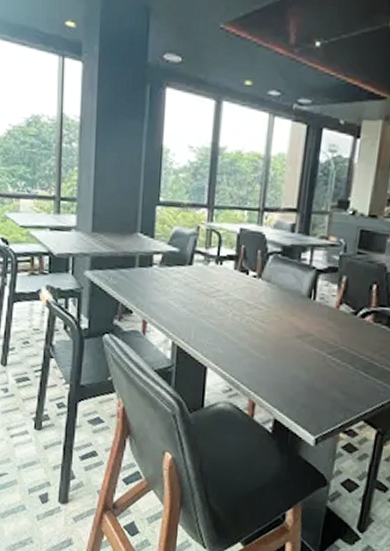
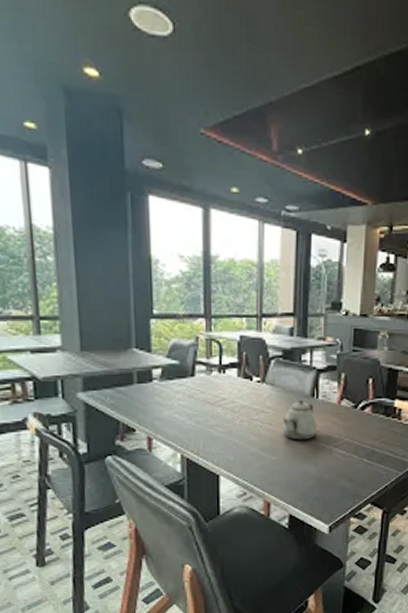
teapot: none [275,299,312,343] -> present [283,400,317,440]

